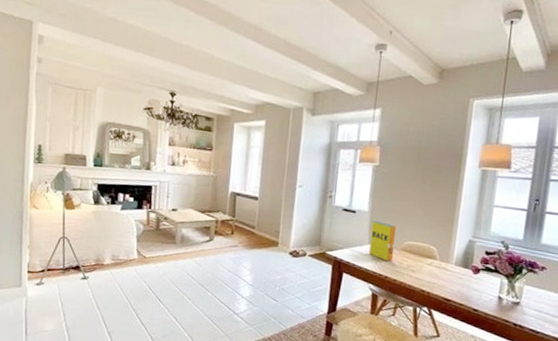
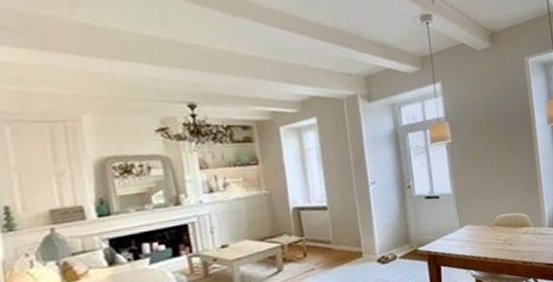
book: present [369,221,397,262] -> none [459,201,489,242]

